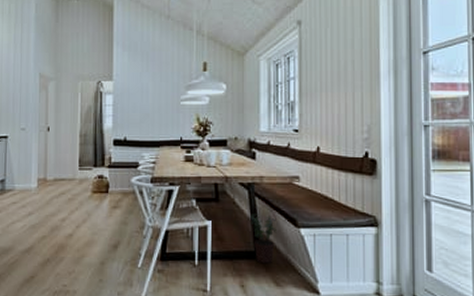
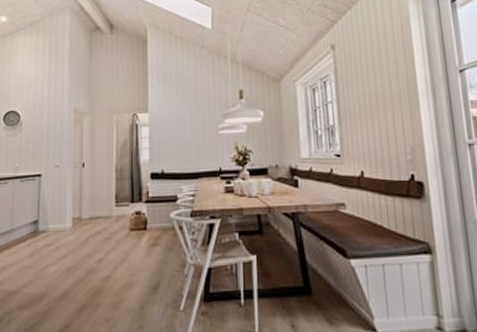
potted plant: present [251,214,276,264] -> none [297,245,325,301]

